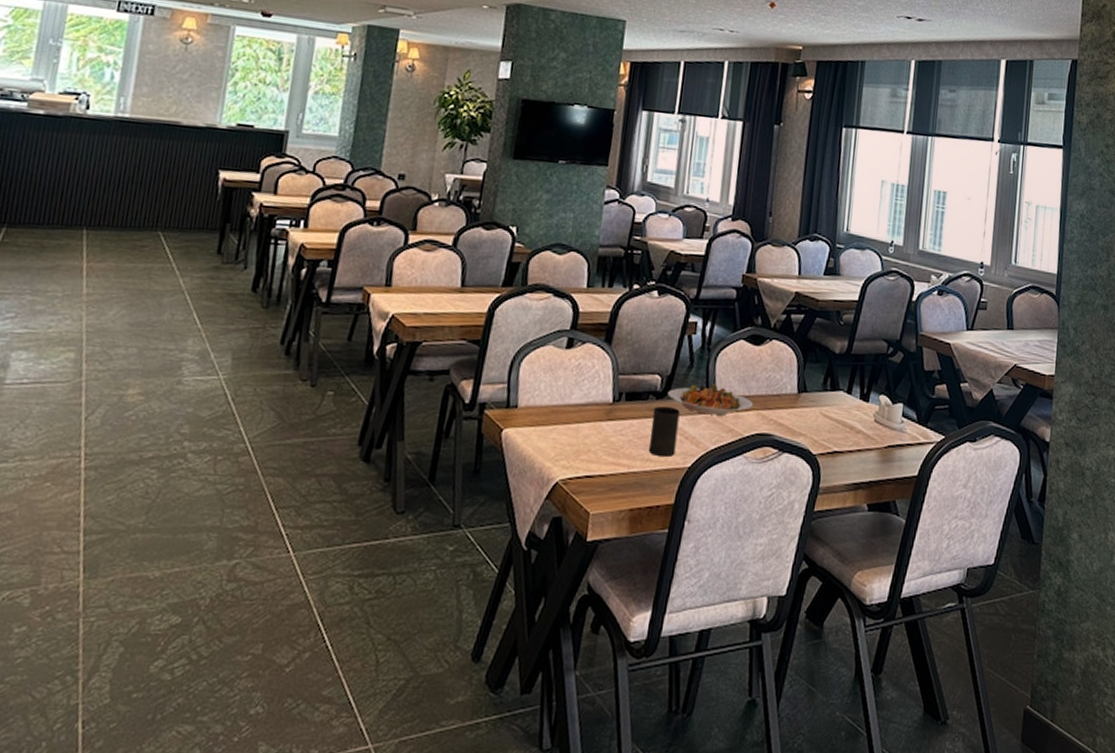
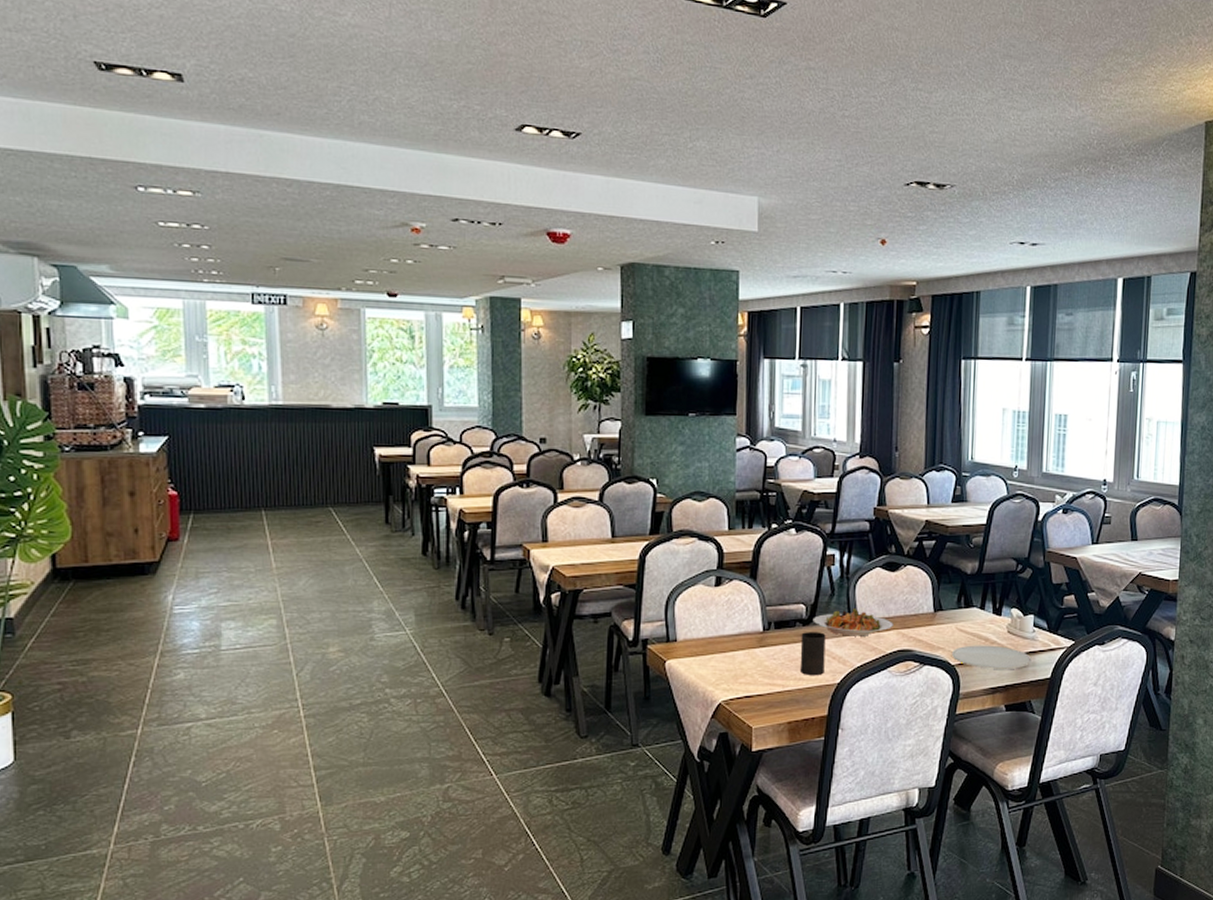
plate: none [813,433,899,463] -> present [951,645,1032,669]

